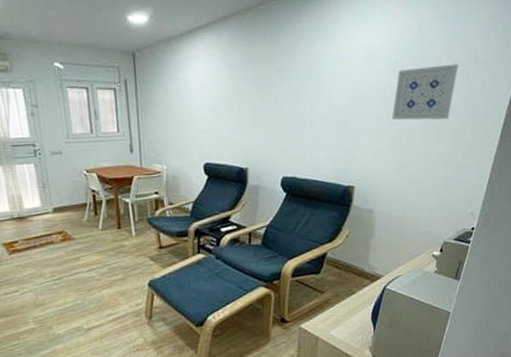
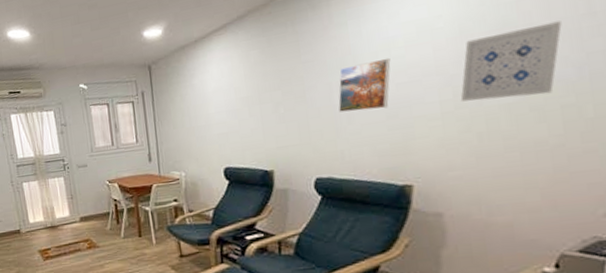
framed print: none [304,76,345,120] -> present [338,57,391,112]

